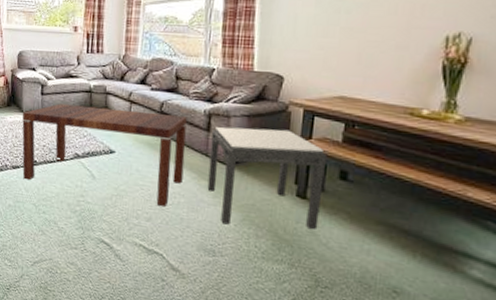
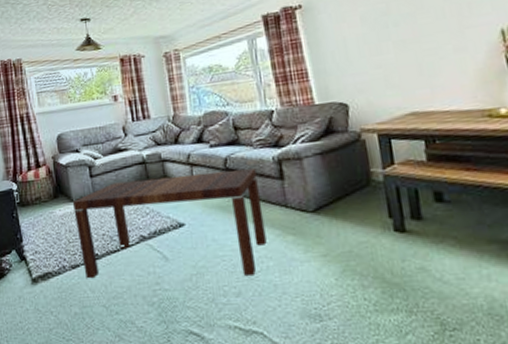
side table: present [207,127,326,230] -> none [286,159,427,281]

